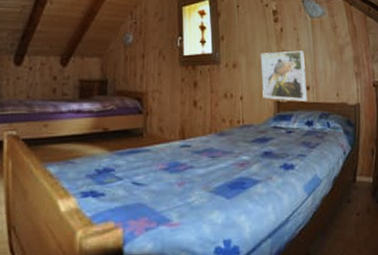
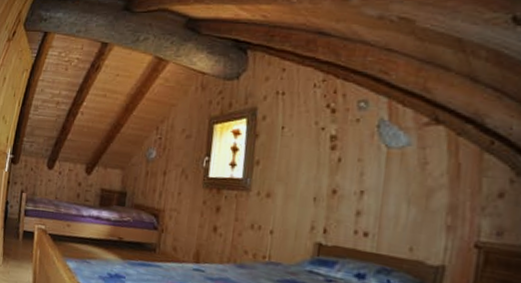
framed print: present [260,51,307,101] -> none [300,185,368,250]

